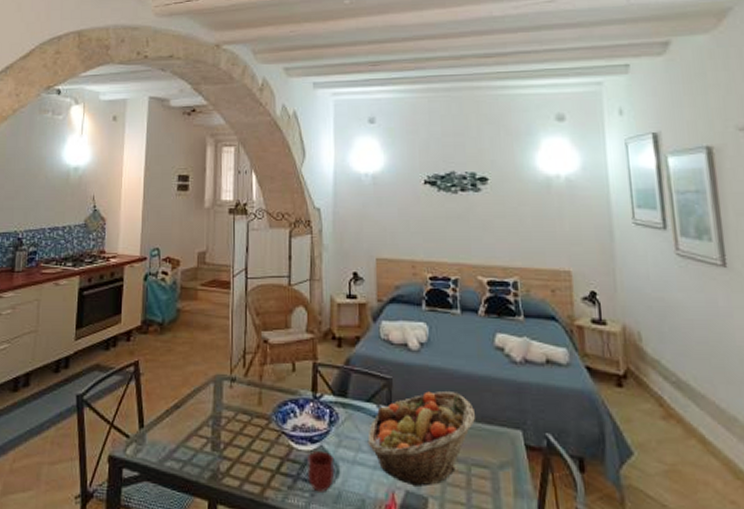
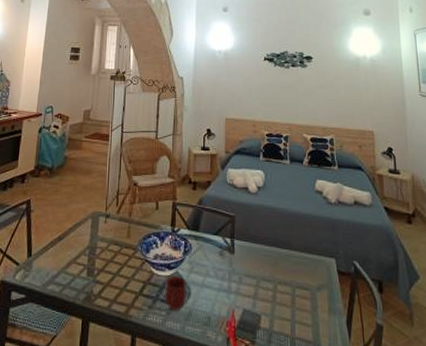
fruit basket: present [367,391,476,488] -> none [214,226,300,307]

